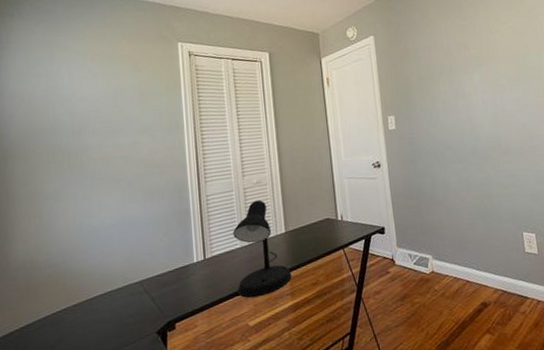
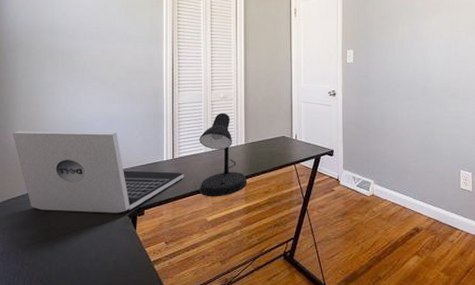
laptop: none [13,237,219,341] -> present [13,131,184,213]

